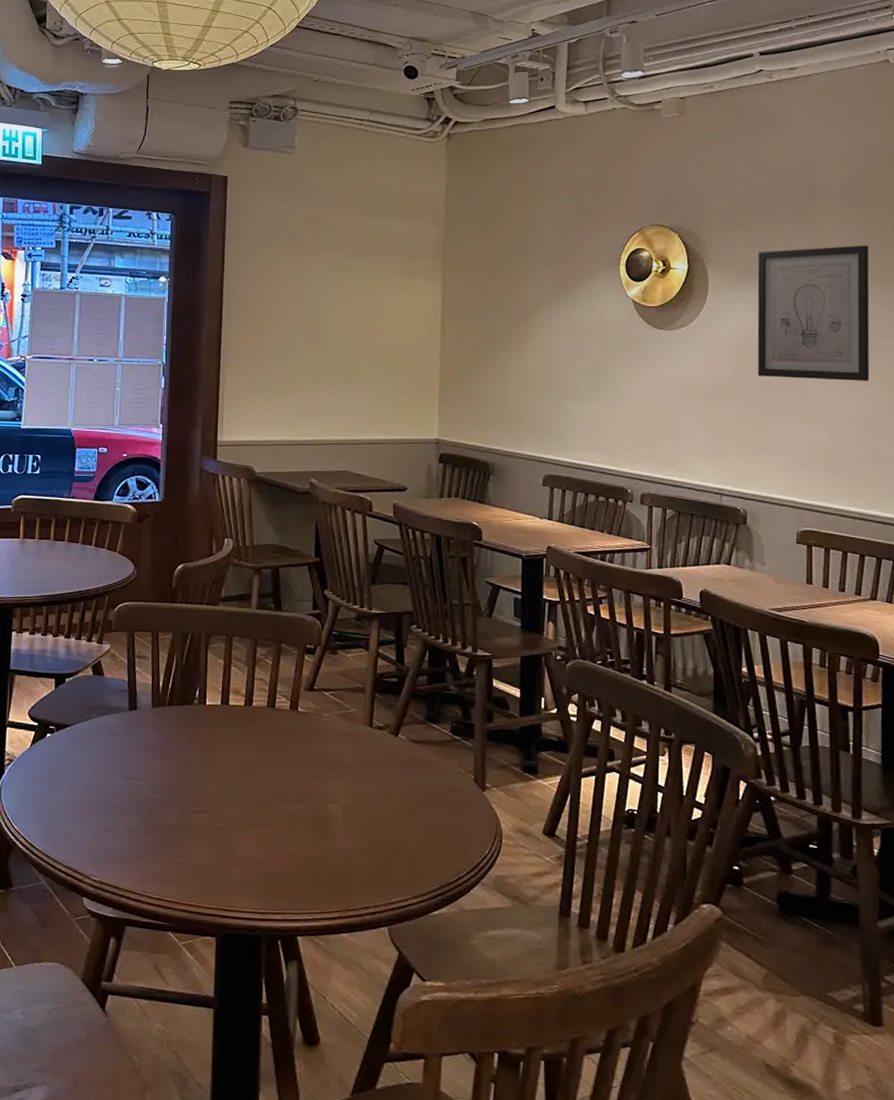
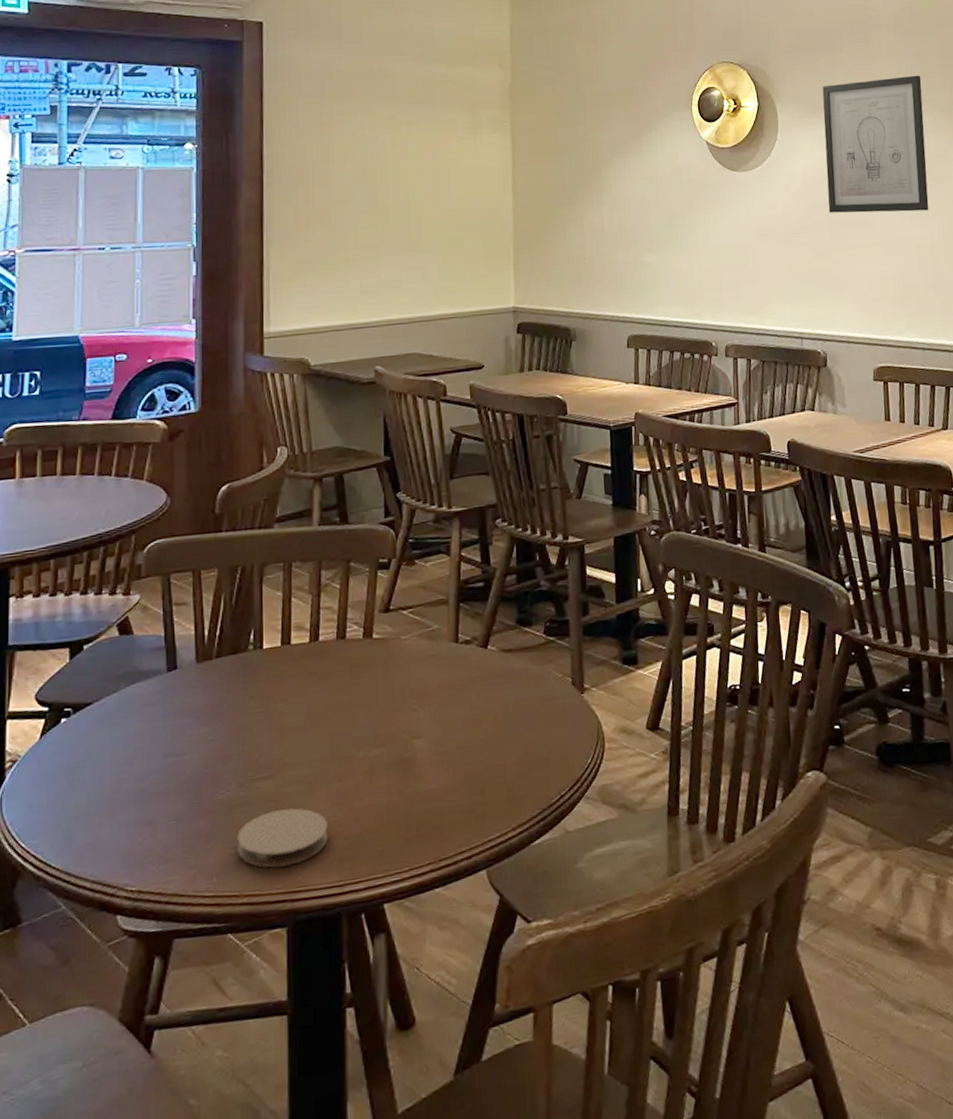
coaster: none [179,840,253,888] -> present [237,808,328,868]

